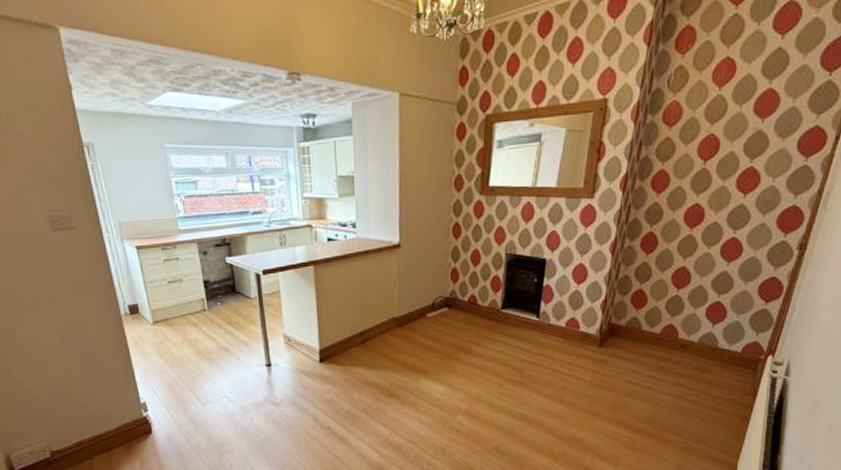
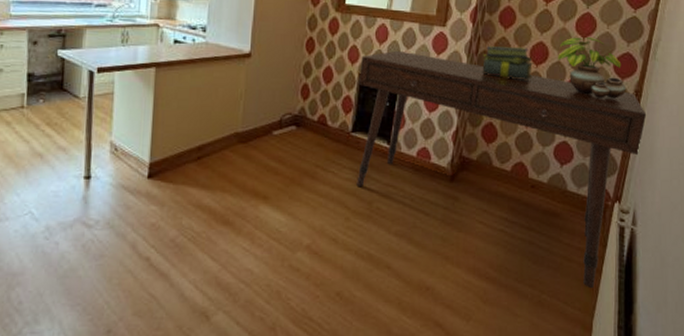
desk: none [505,227,811,434] -> present [356,50,647,289]
stack of books: none [632,211,688,245] -> present [482,46,534,80]
potted plant: none [715,192,790,256] -> present [558,36,627,99]

